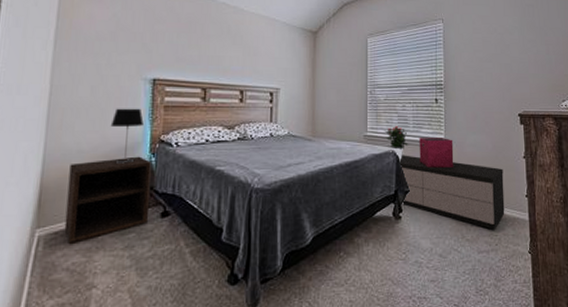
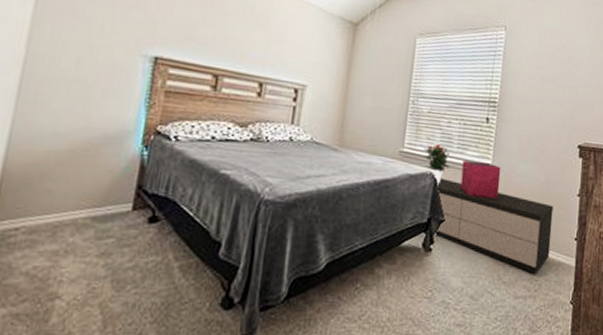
nightstand: present [64,156,151,245] -> none [27,147,143,245]
table lamp: present [110,108,144,164] -> none [96,87,138,155]

